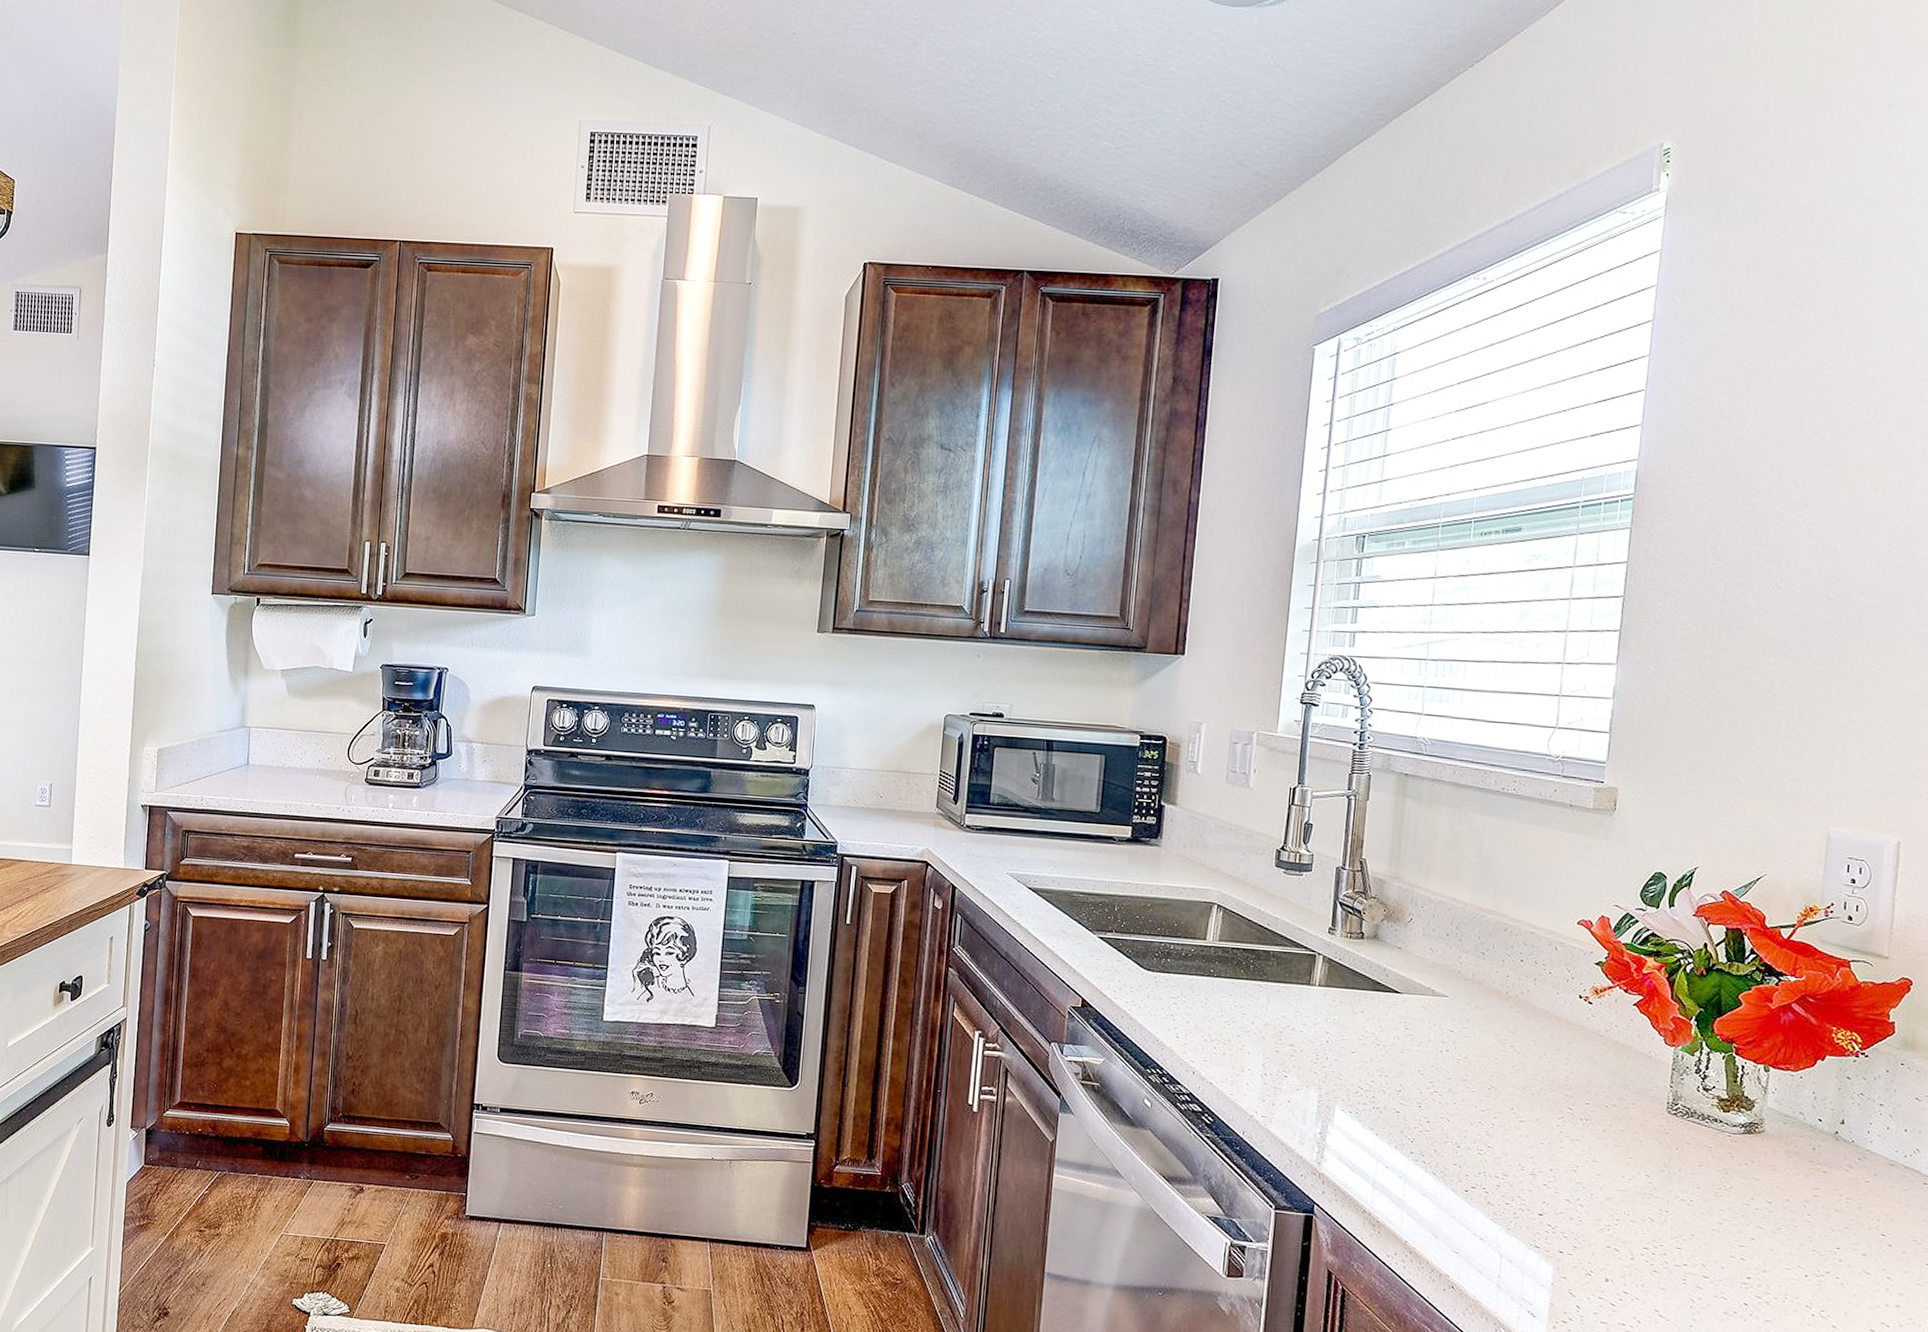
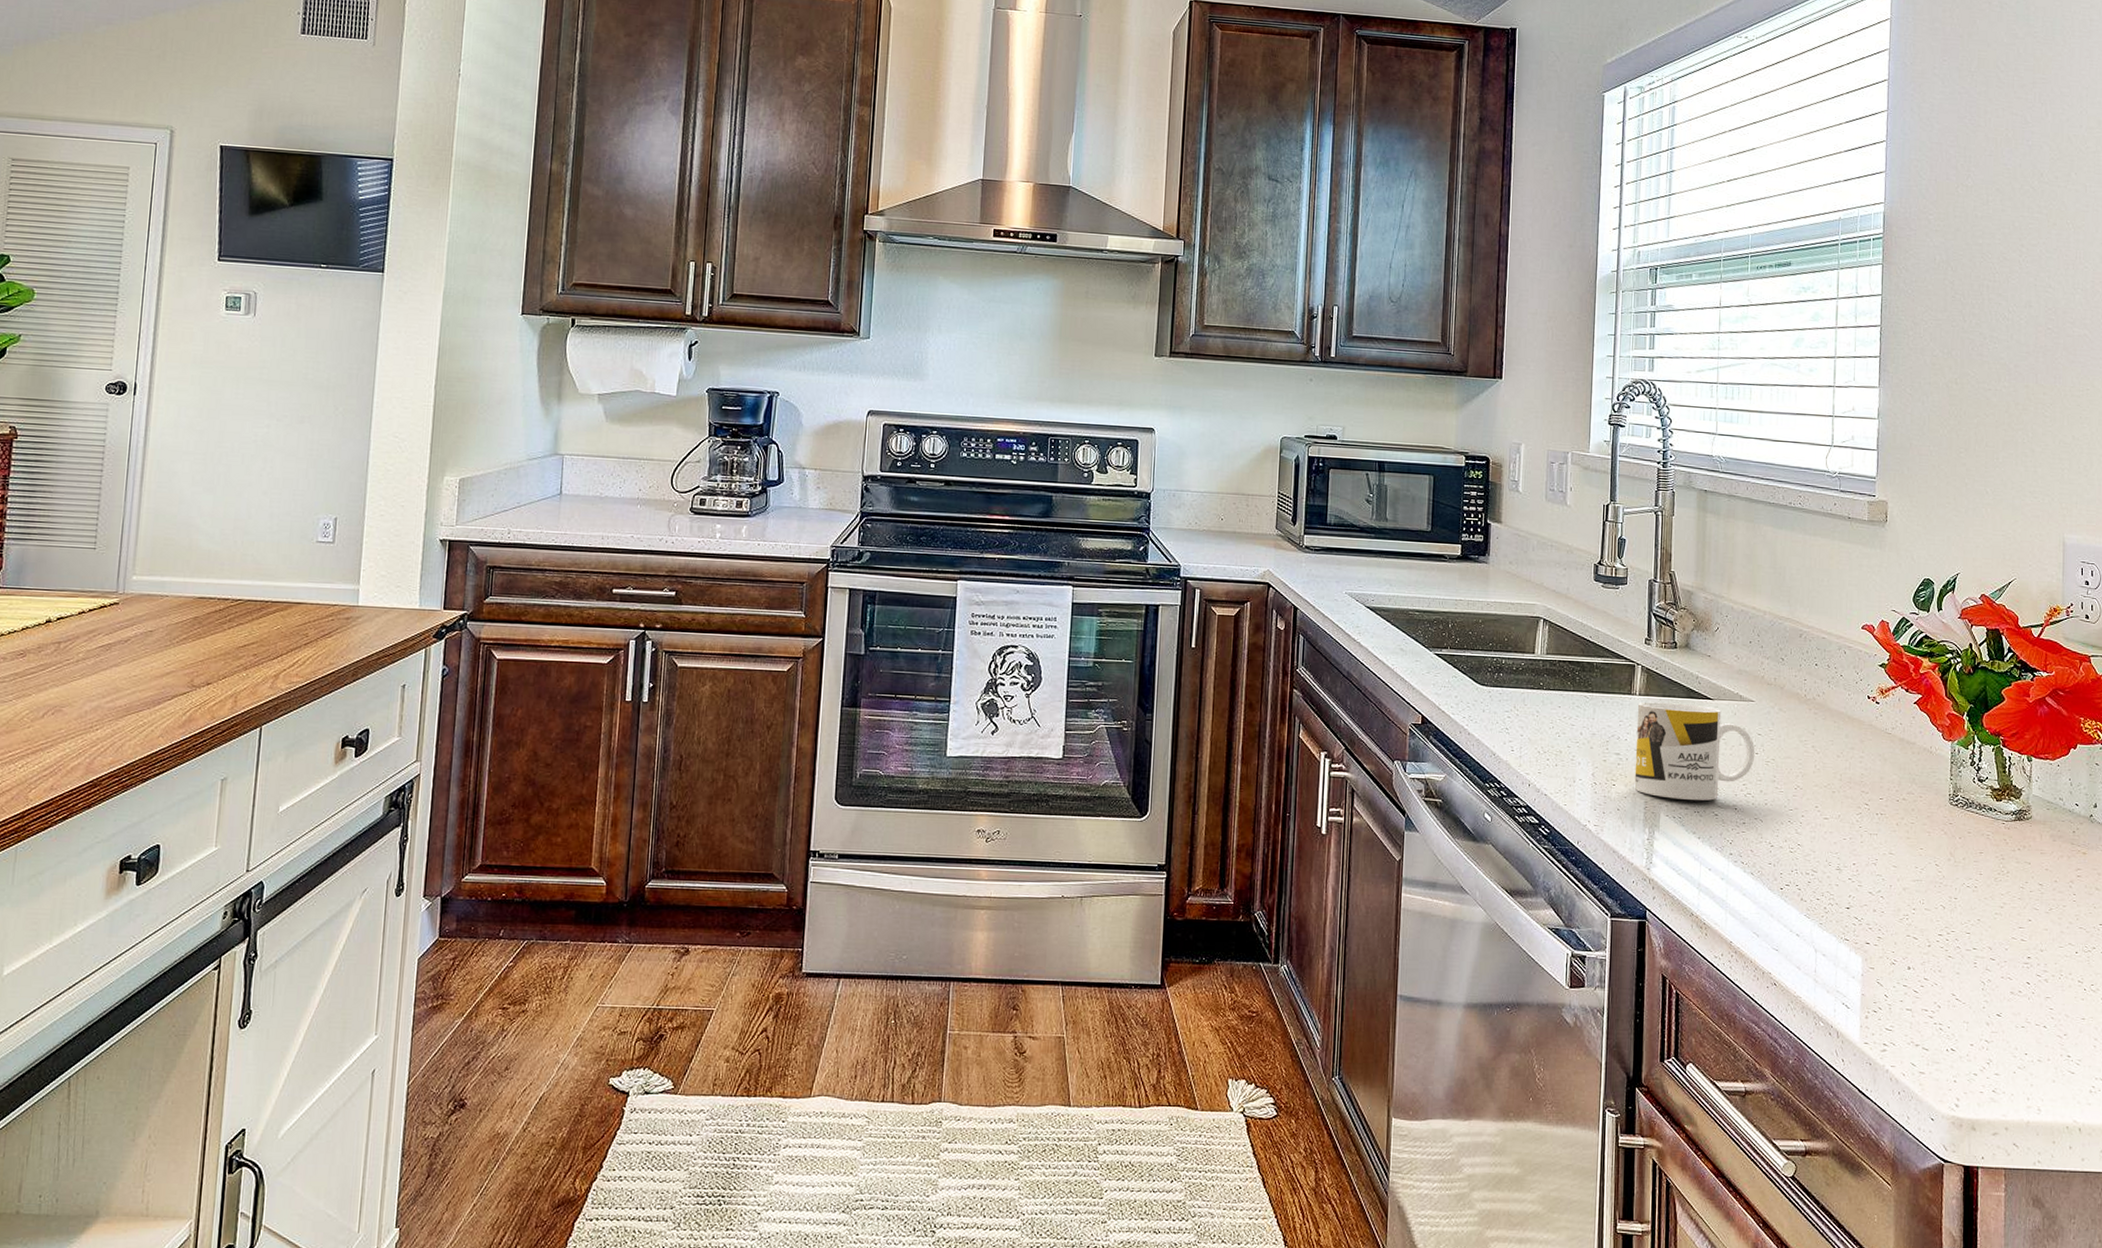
mug: none [1308,992,1446,1097] -> present [1634,701,1755,801]

